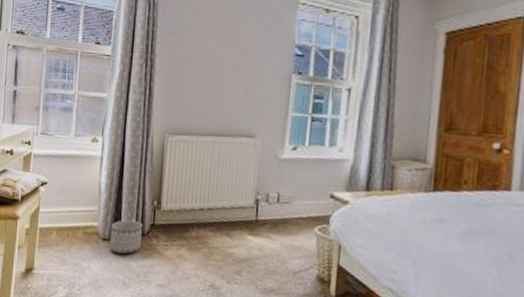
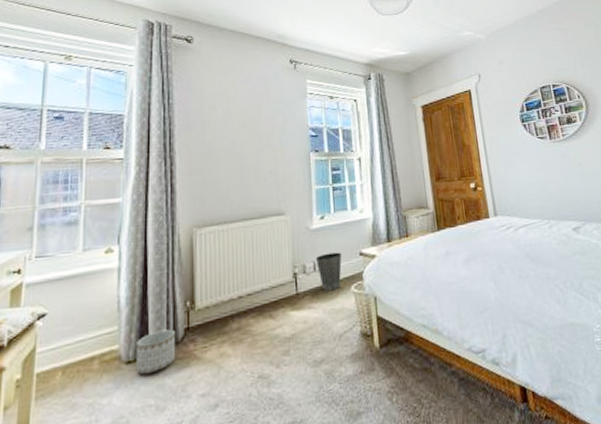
waste basket: none [280,187,309,227] -> present [315,252,342,291]

